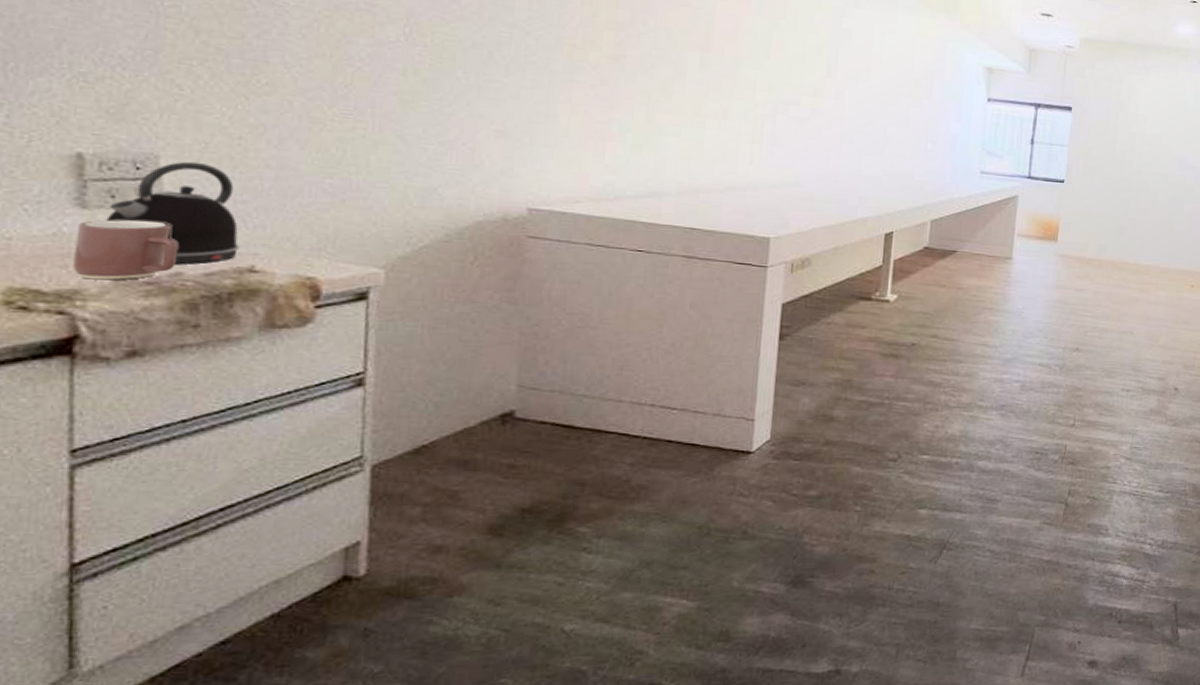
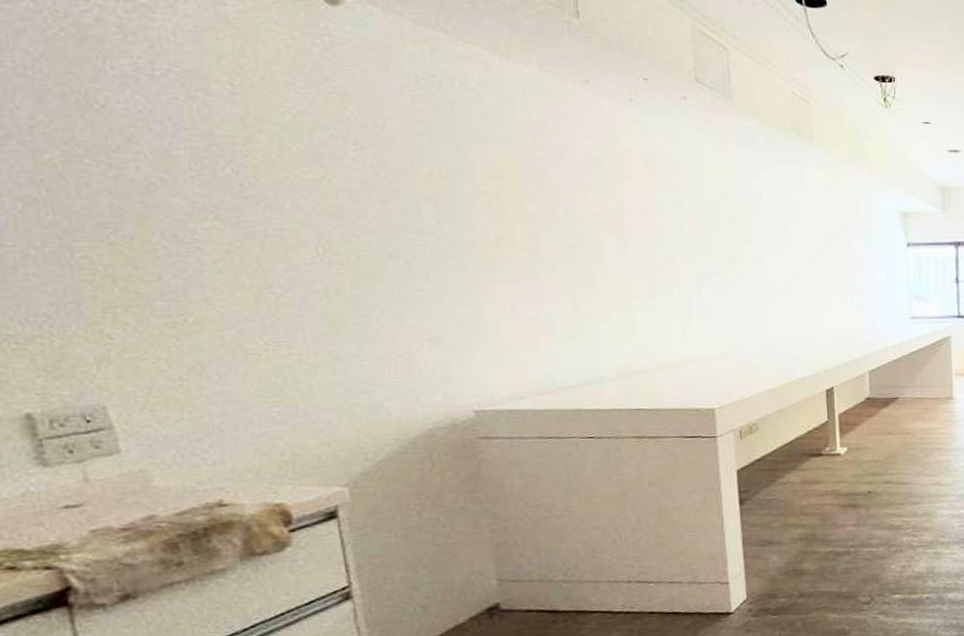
mug: present [73,219,179,281] -> none [43,469,148,534]
kettle: present [106,161,240,265] -> none [69,407,205,509]

